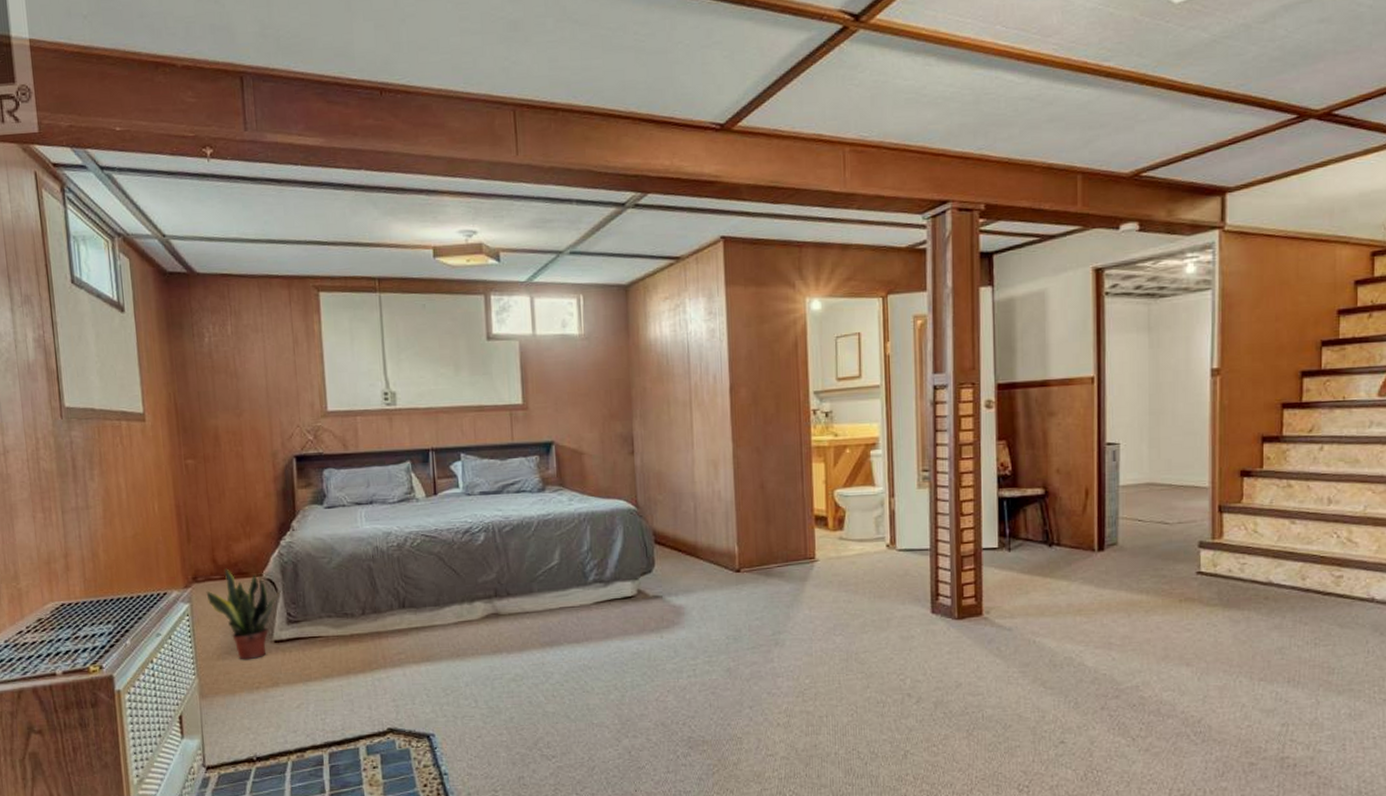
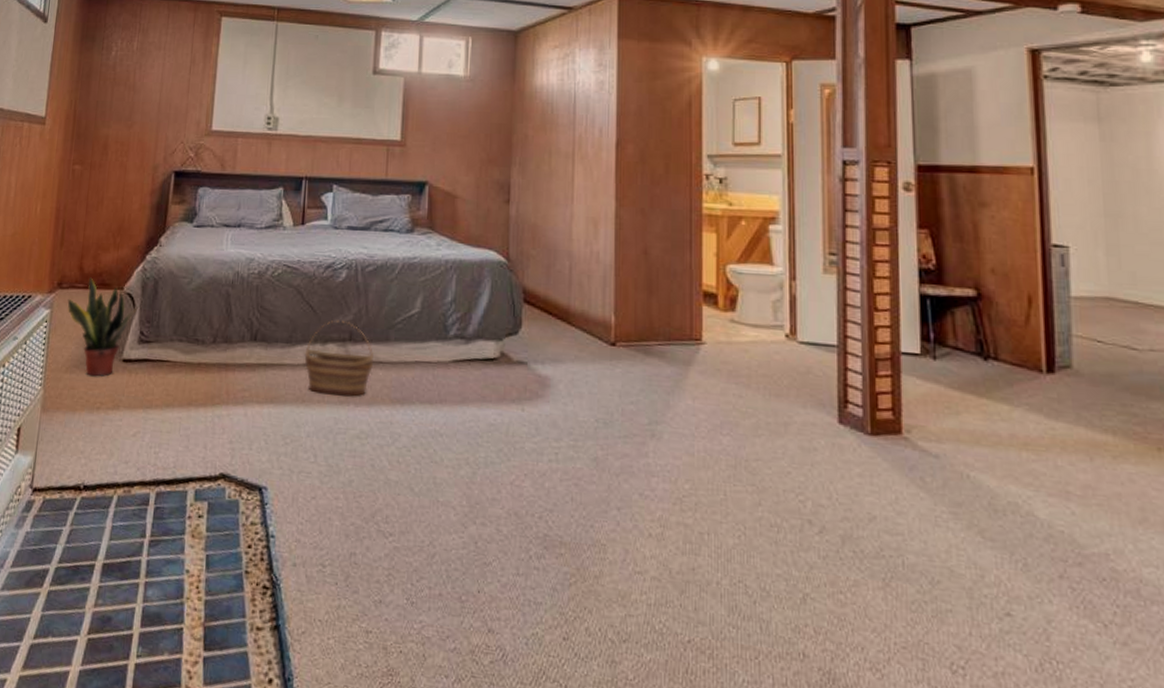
basket: none [453,579,521,647] -> present [304,320,374,397]

